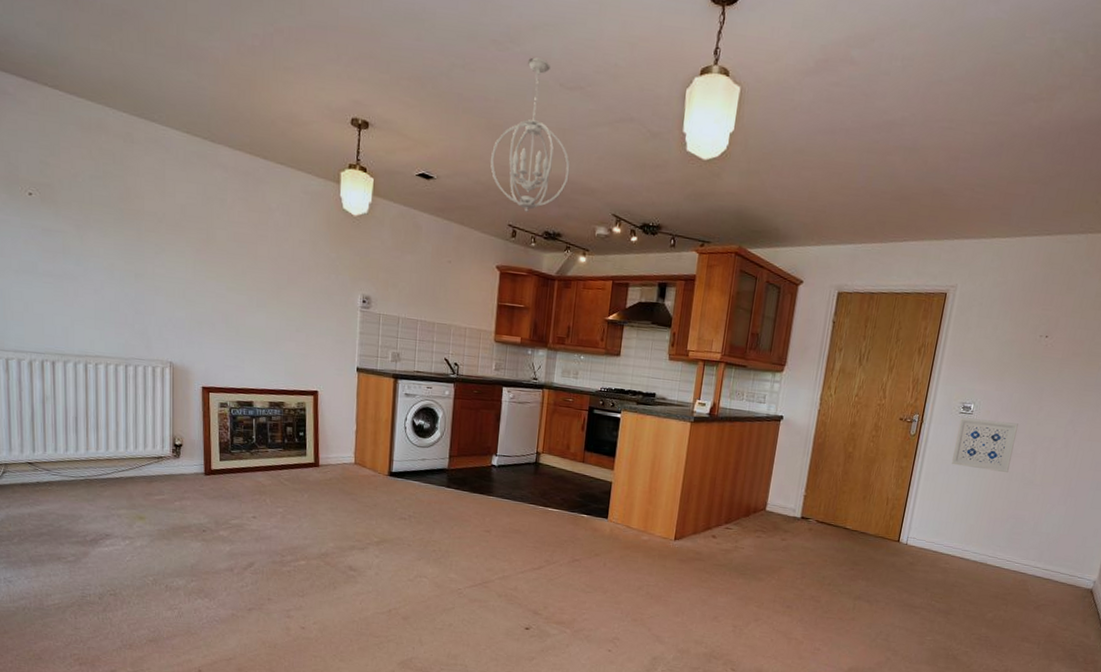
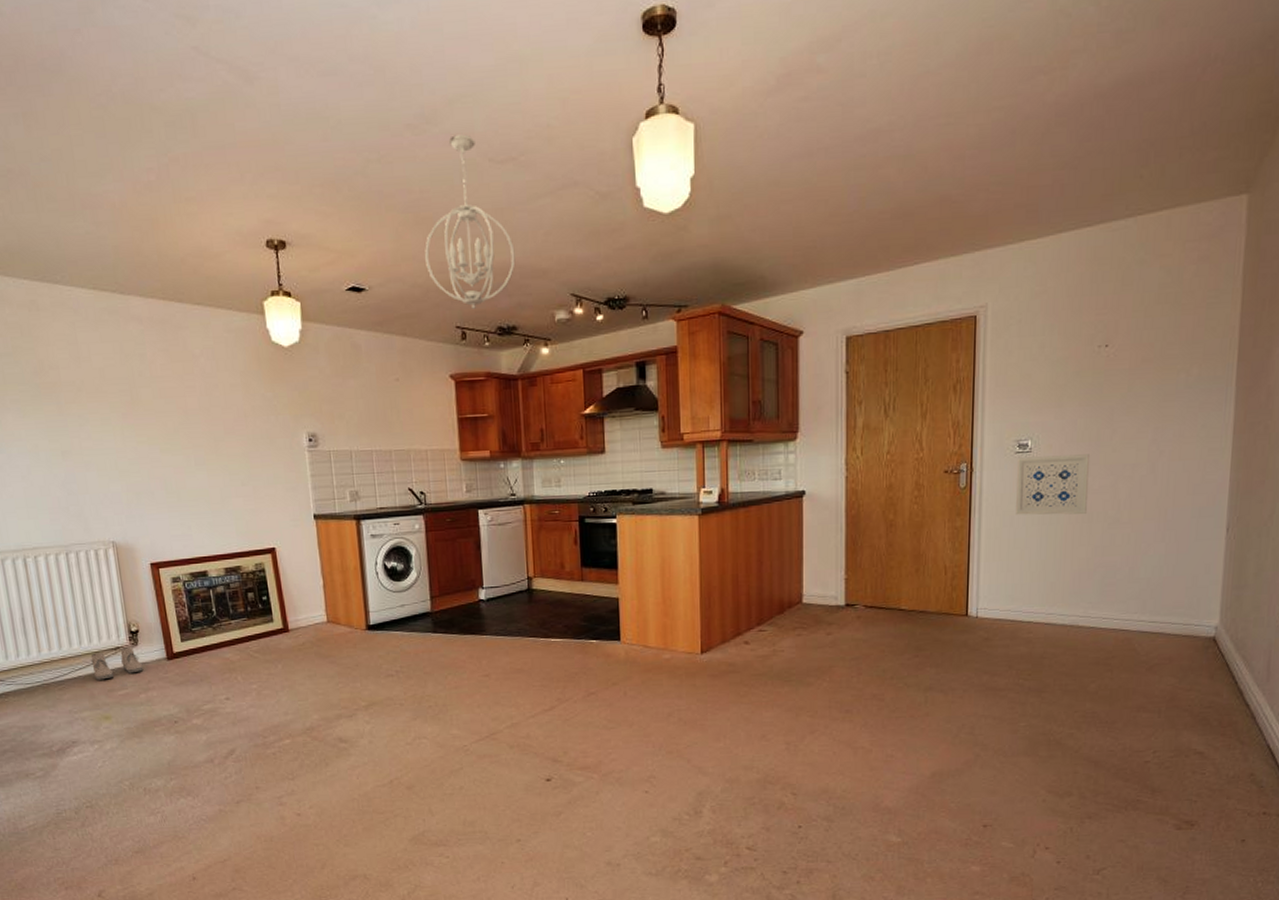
boots: none [134,458,182,484] -> present [90,647,144,680]

